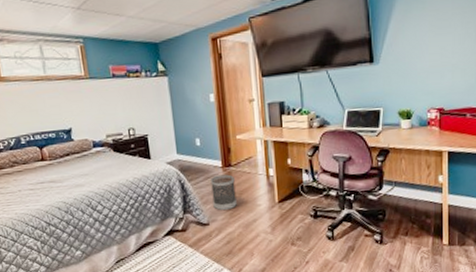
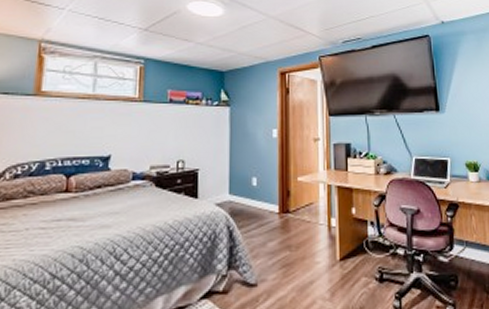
wastebasket: present [211,174,237,211] -> none [264,222,292,268]

